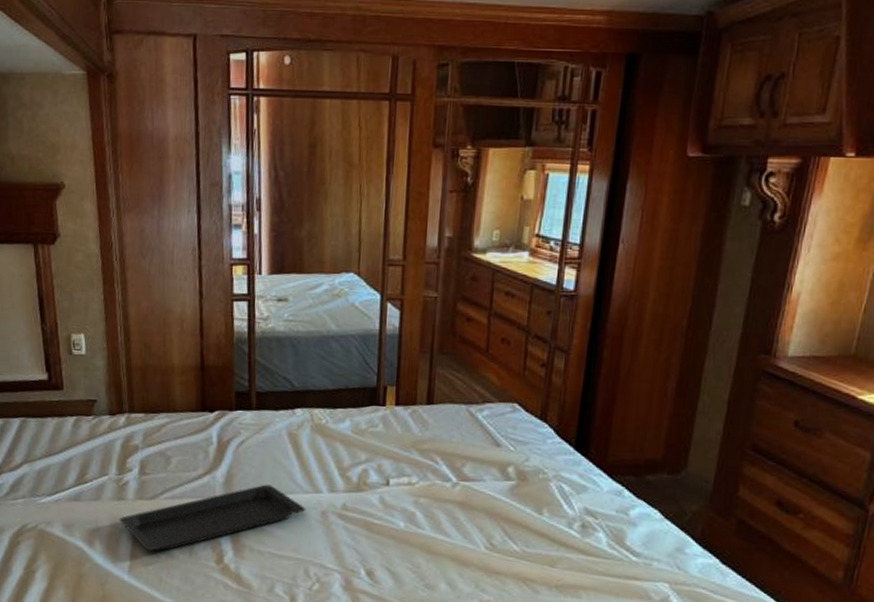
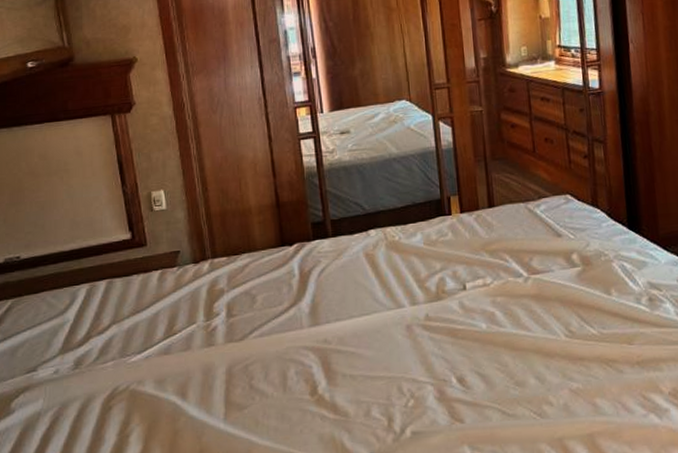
serving tray: present [119,484,306,552] -> none [210,307,392,393]

